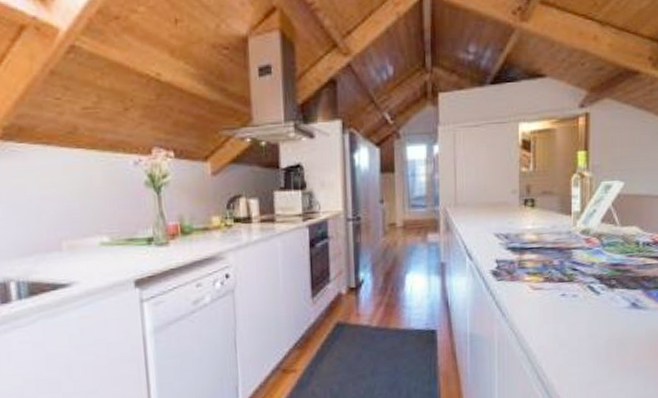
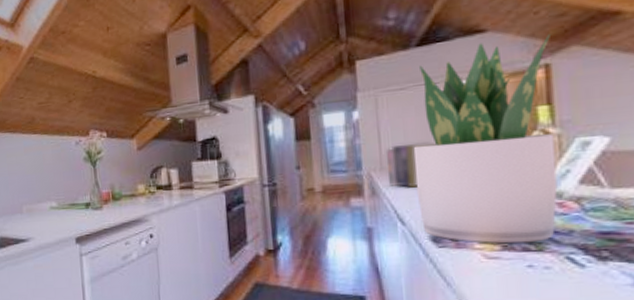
books: none [460,179,501,224] -> present [385,142,436,188]
planter: none [482,86,591,276] -> present [413,34,558,244]

